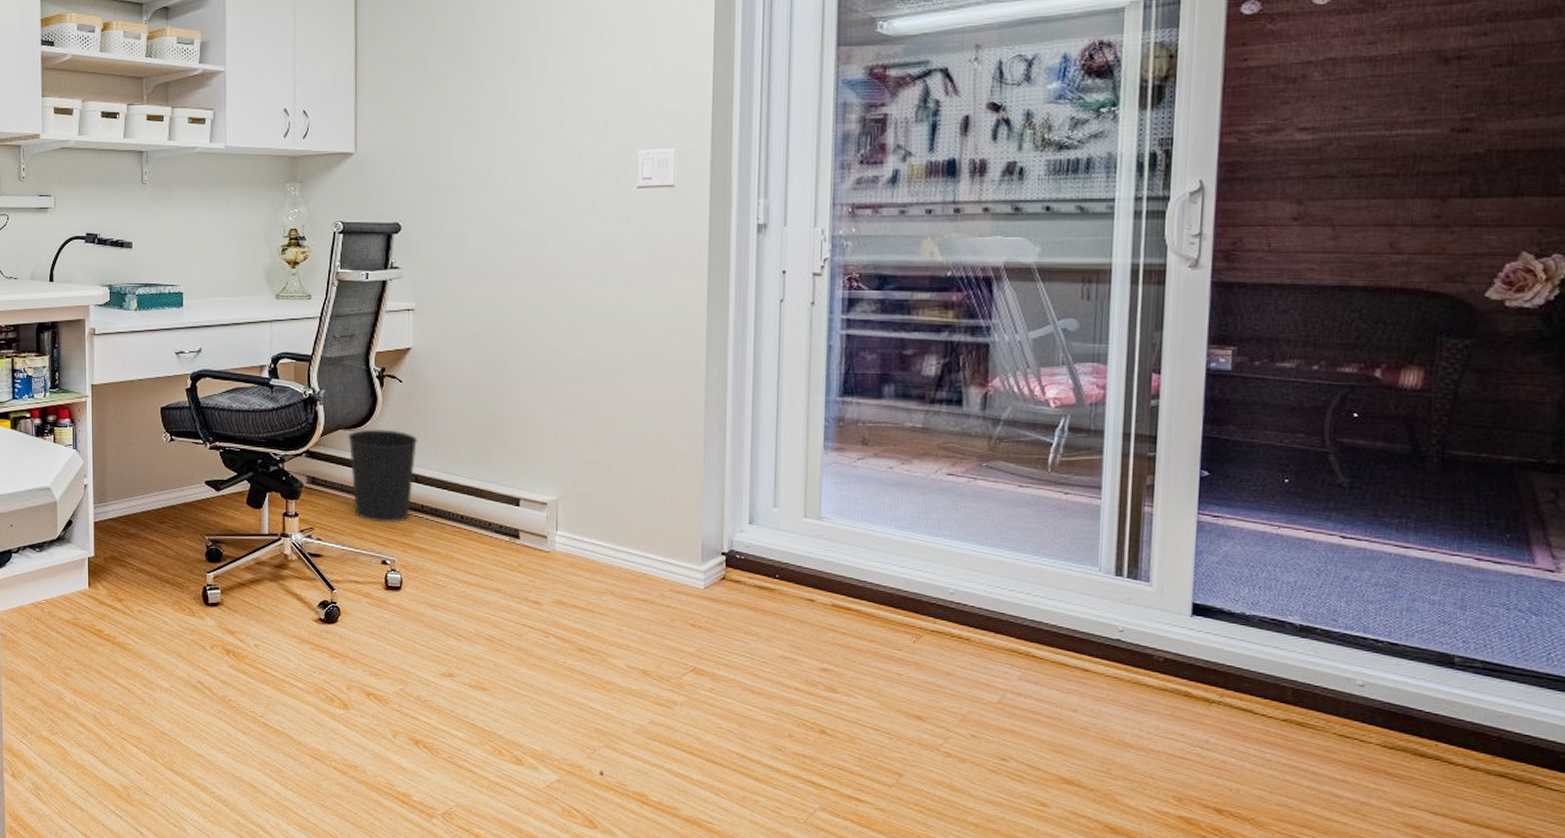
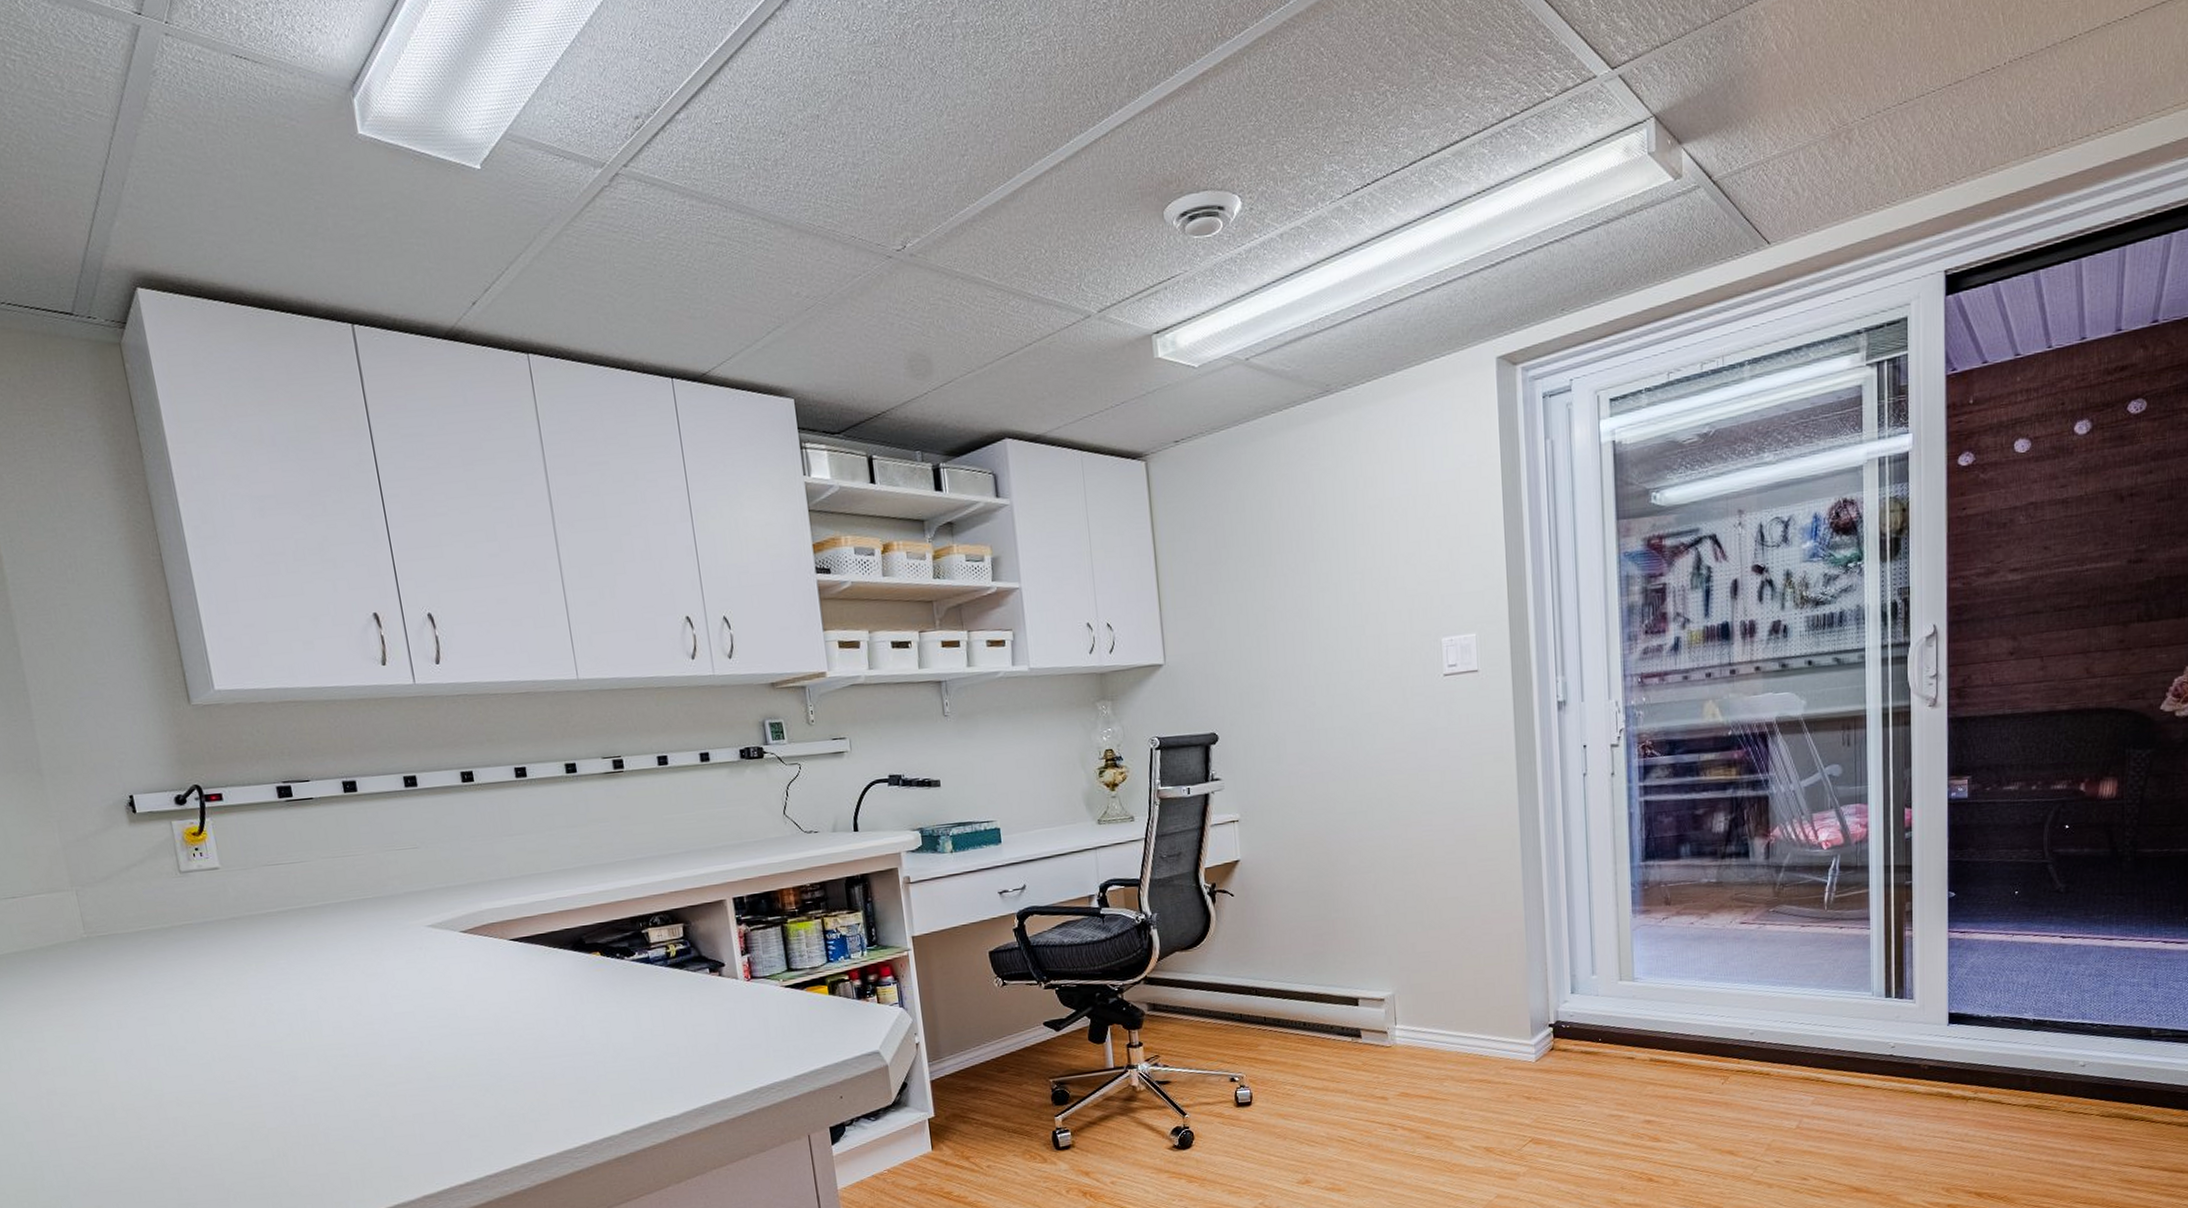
wastebasket: present [348,429,418,523] -> none [1185,945,1255,1041]

